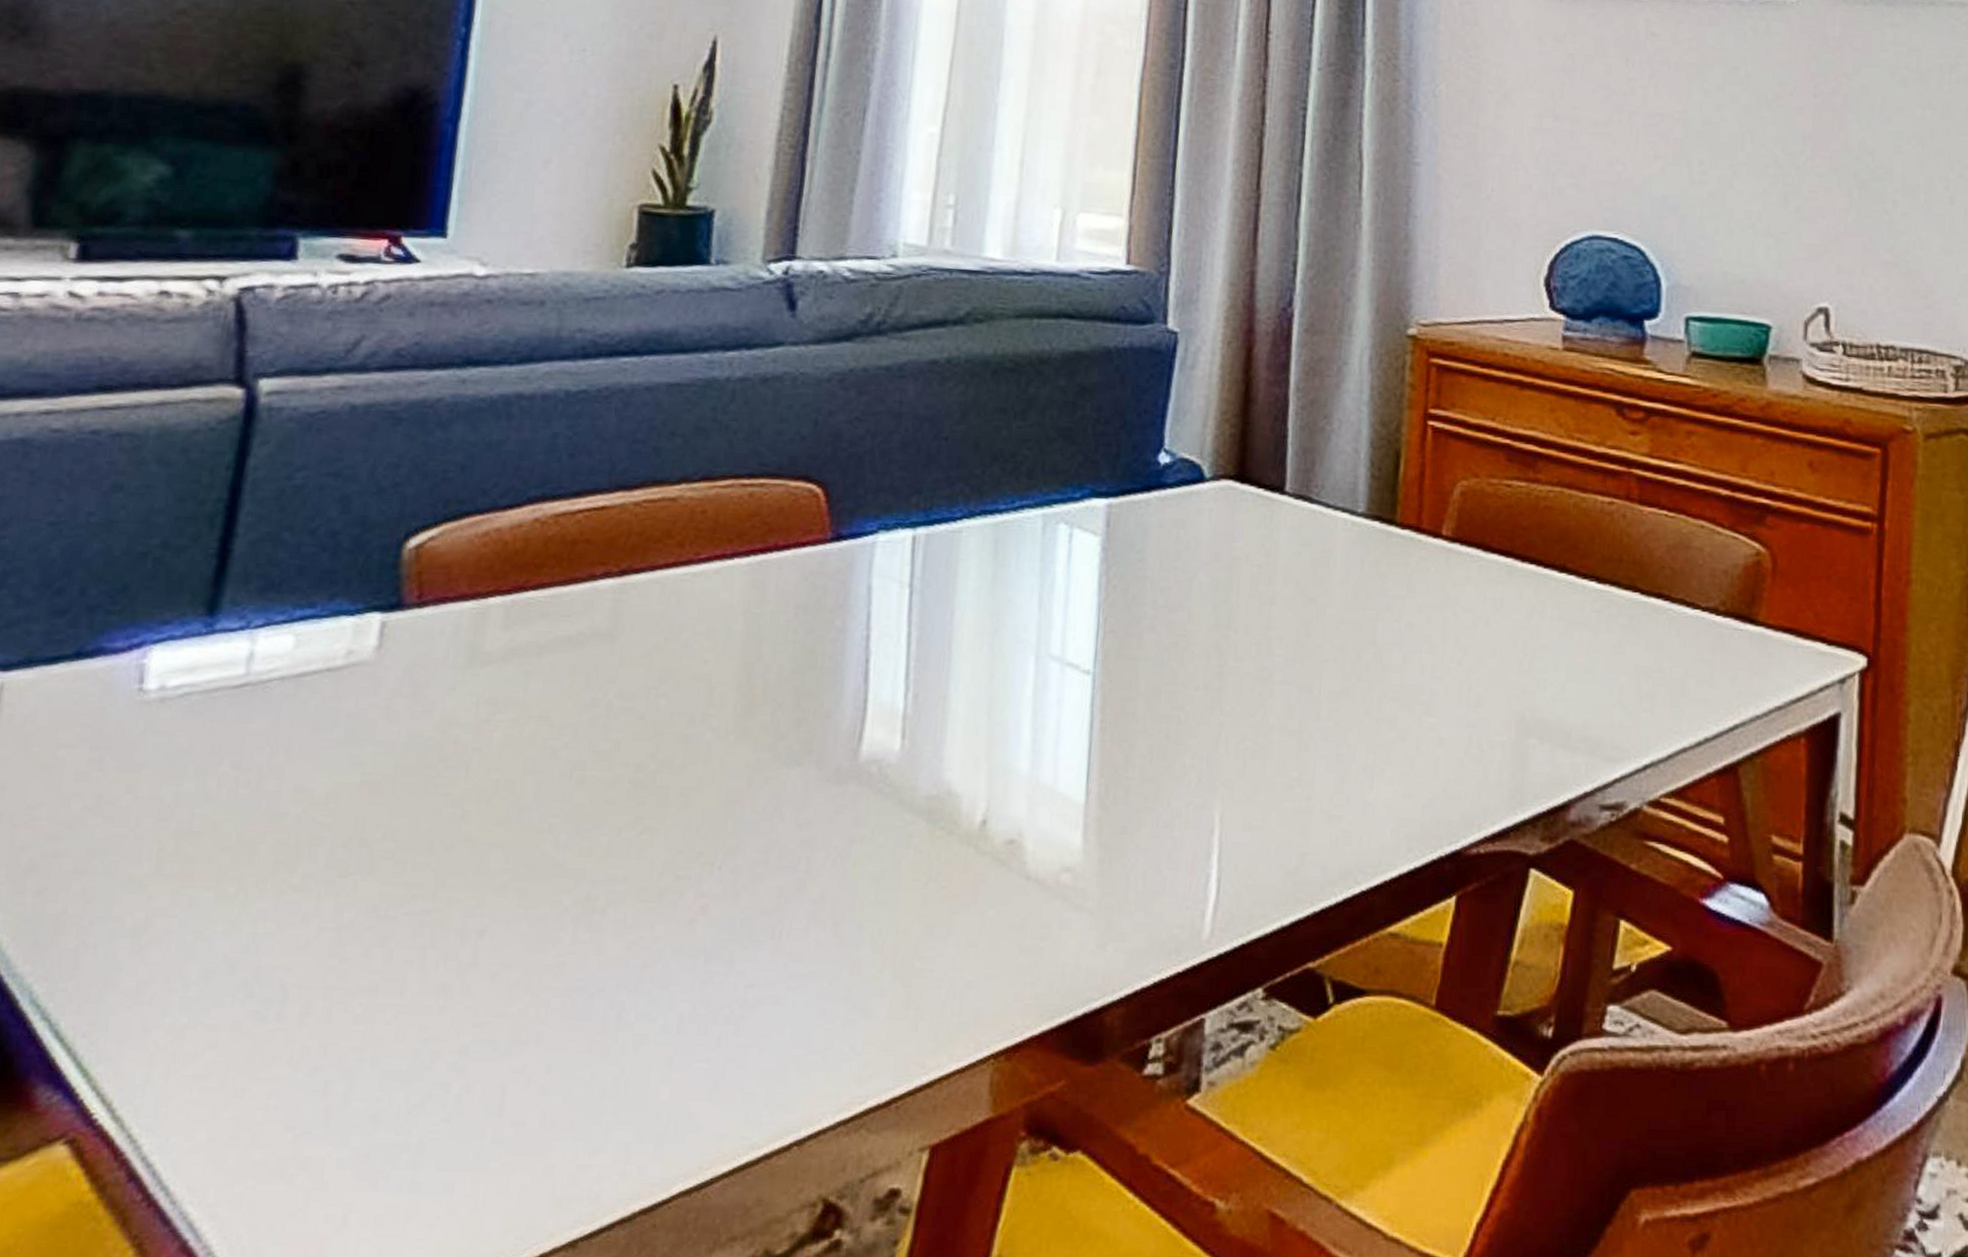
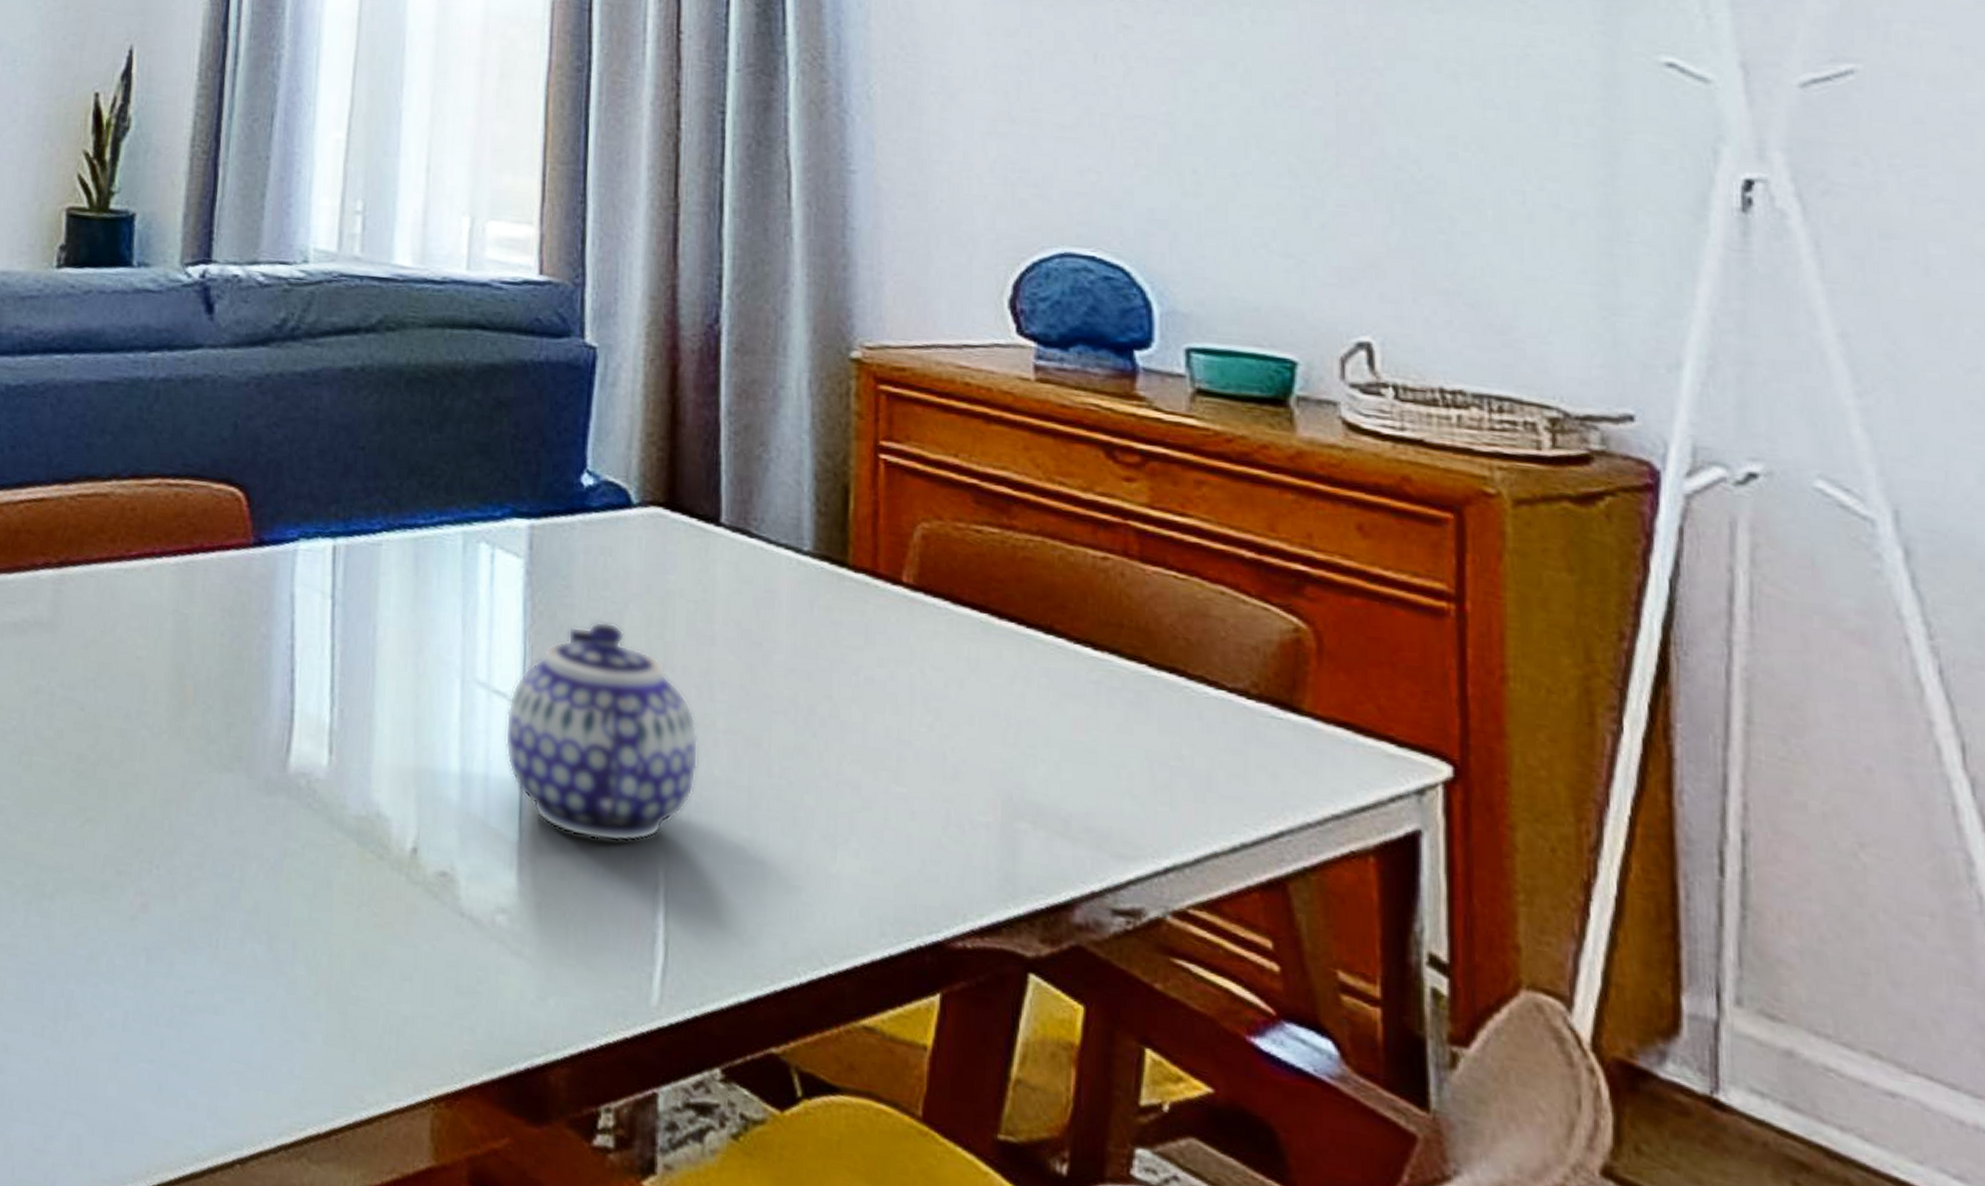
teapot: none [1075,590,1257,794] -> present [505,621,699,842]

